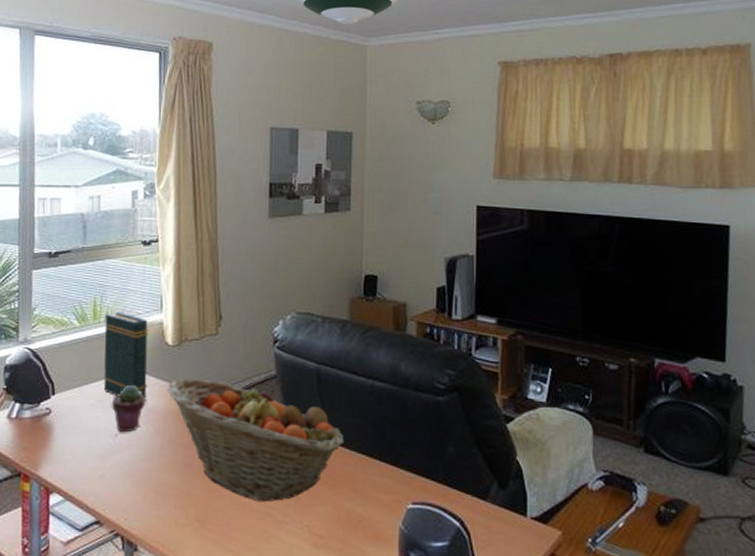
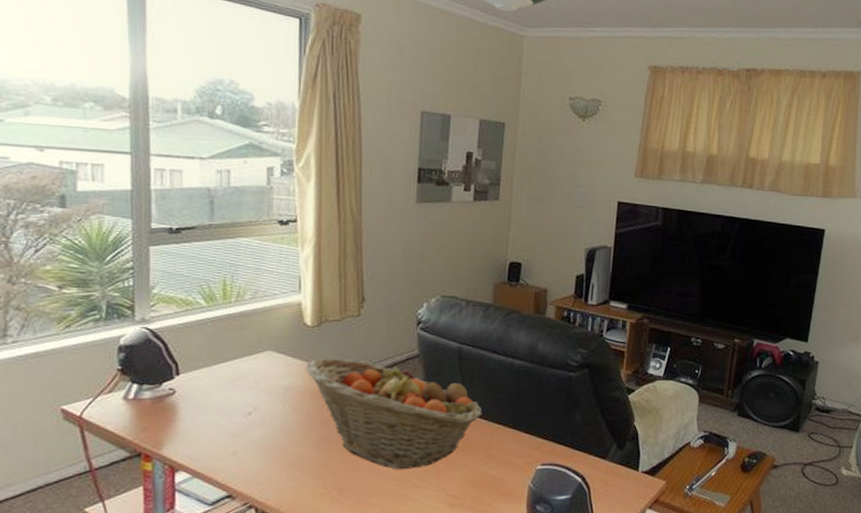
book: present [103,311,149,399] -> none [235,292,286,378]
potted succulent: present [112,384,145,433] -> none [245,364,281,411]

